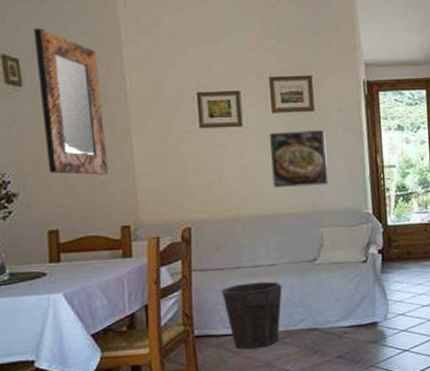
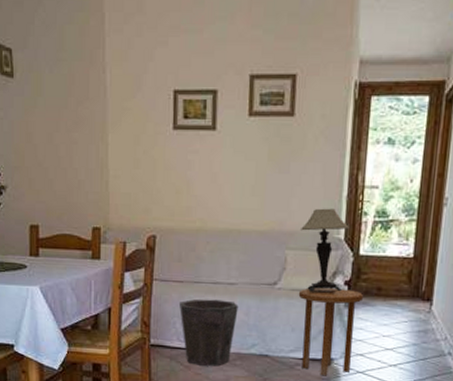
home mirror: present [33,28,108,175] -> none [25,16,85,174]
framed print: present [269,130,328,188] -> none [241,139,304,203]
table lamp: none [332,187,377,263] -> present [301,208,351,292]
side table: none [337,257,396,340] -> present [298,288,363,376]

